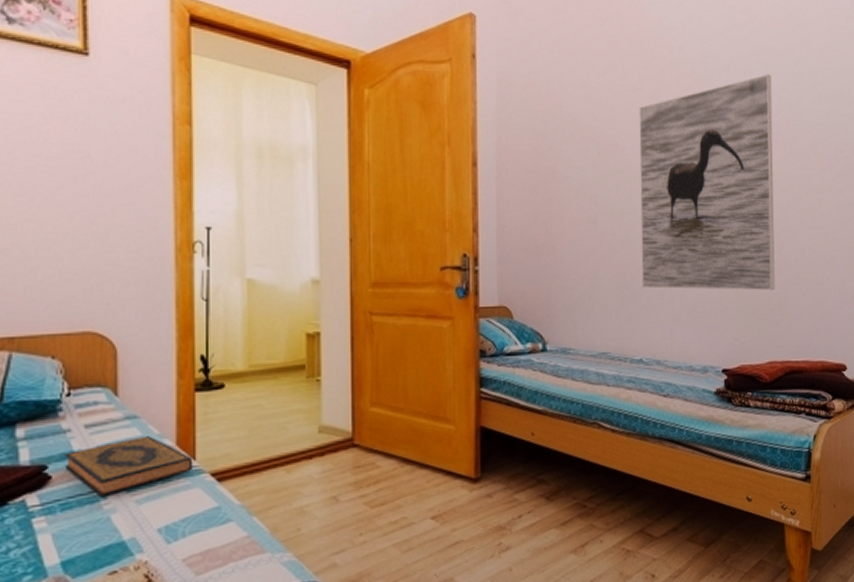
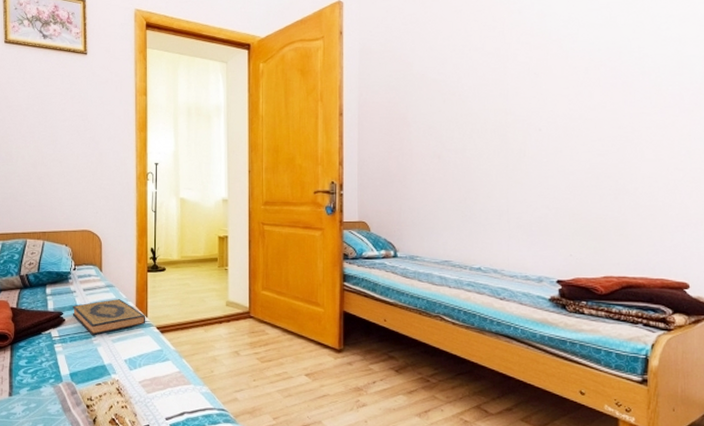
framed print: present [639,74,775,291] -> none [480,25,612,215]

